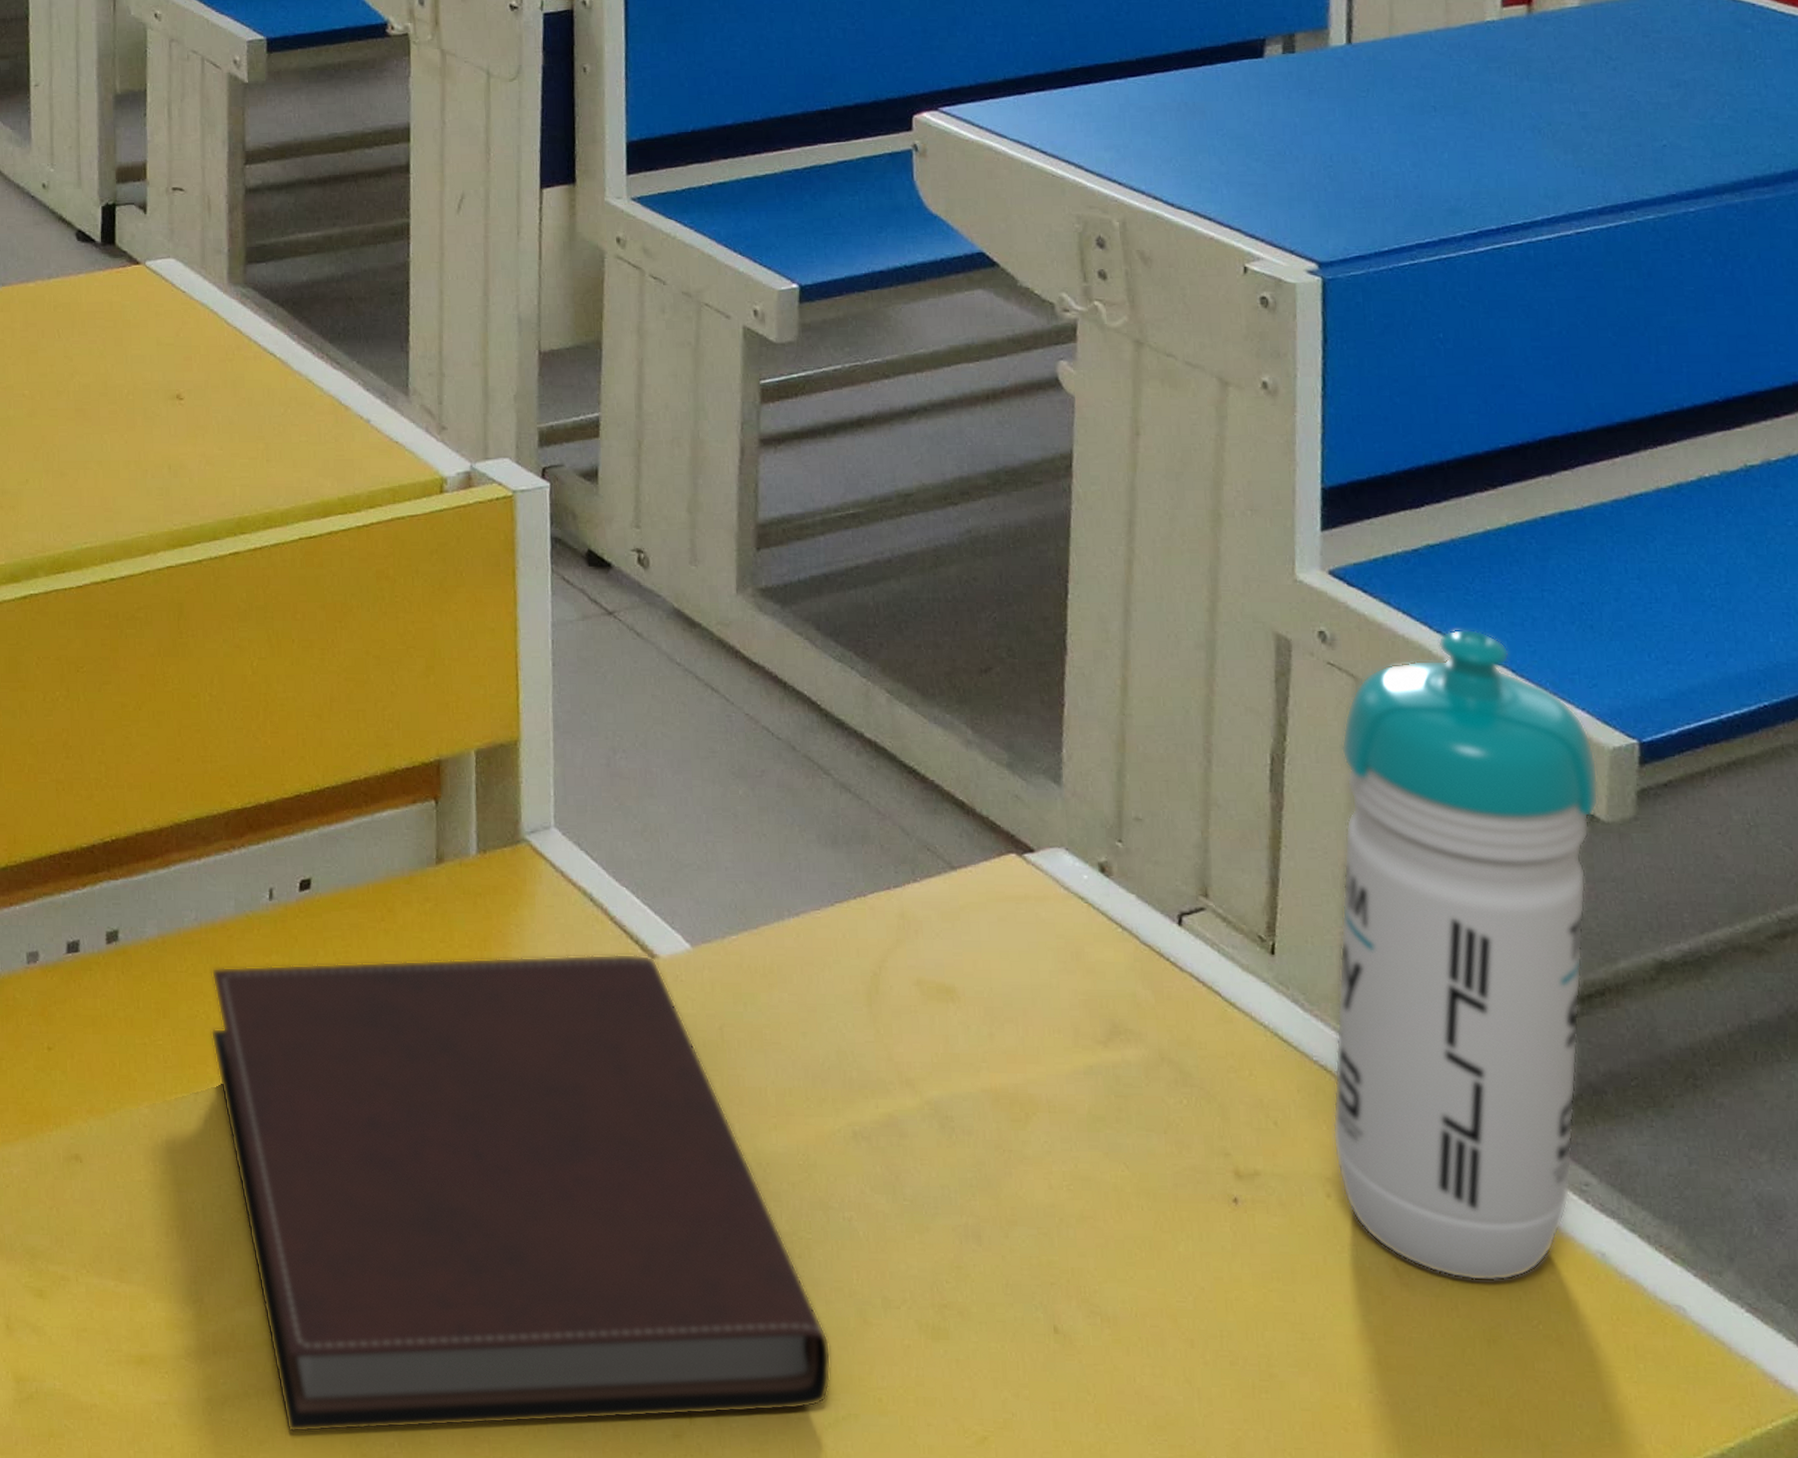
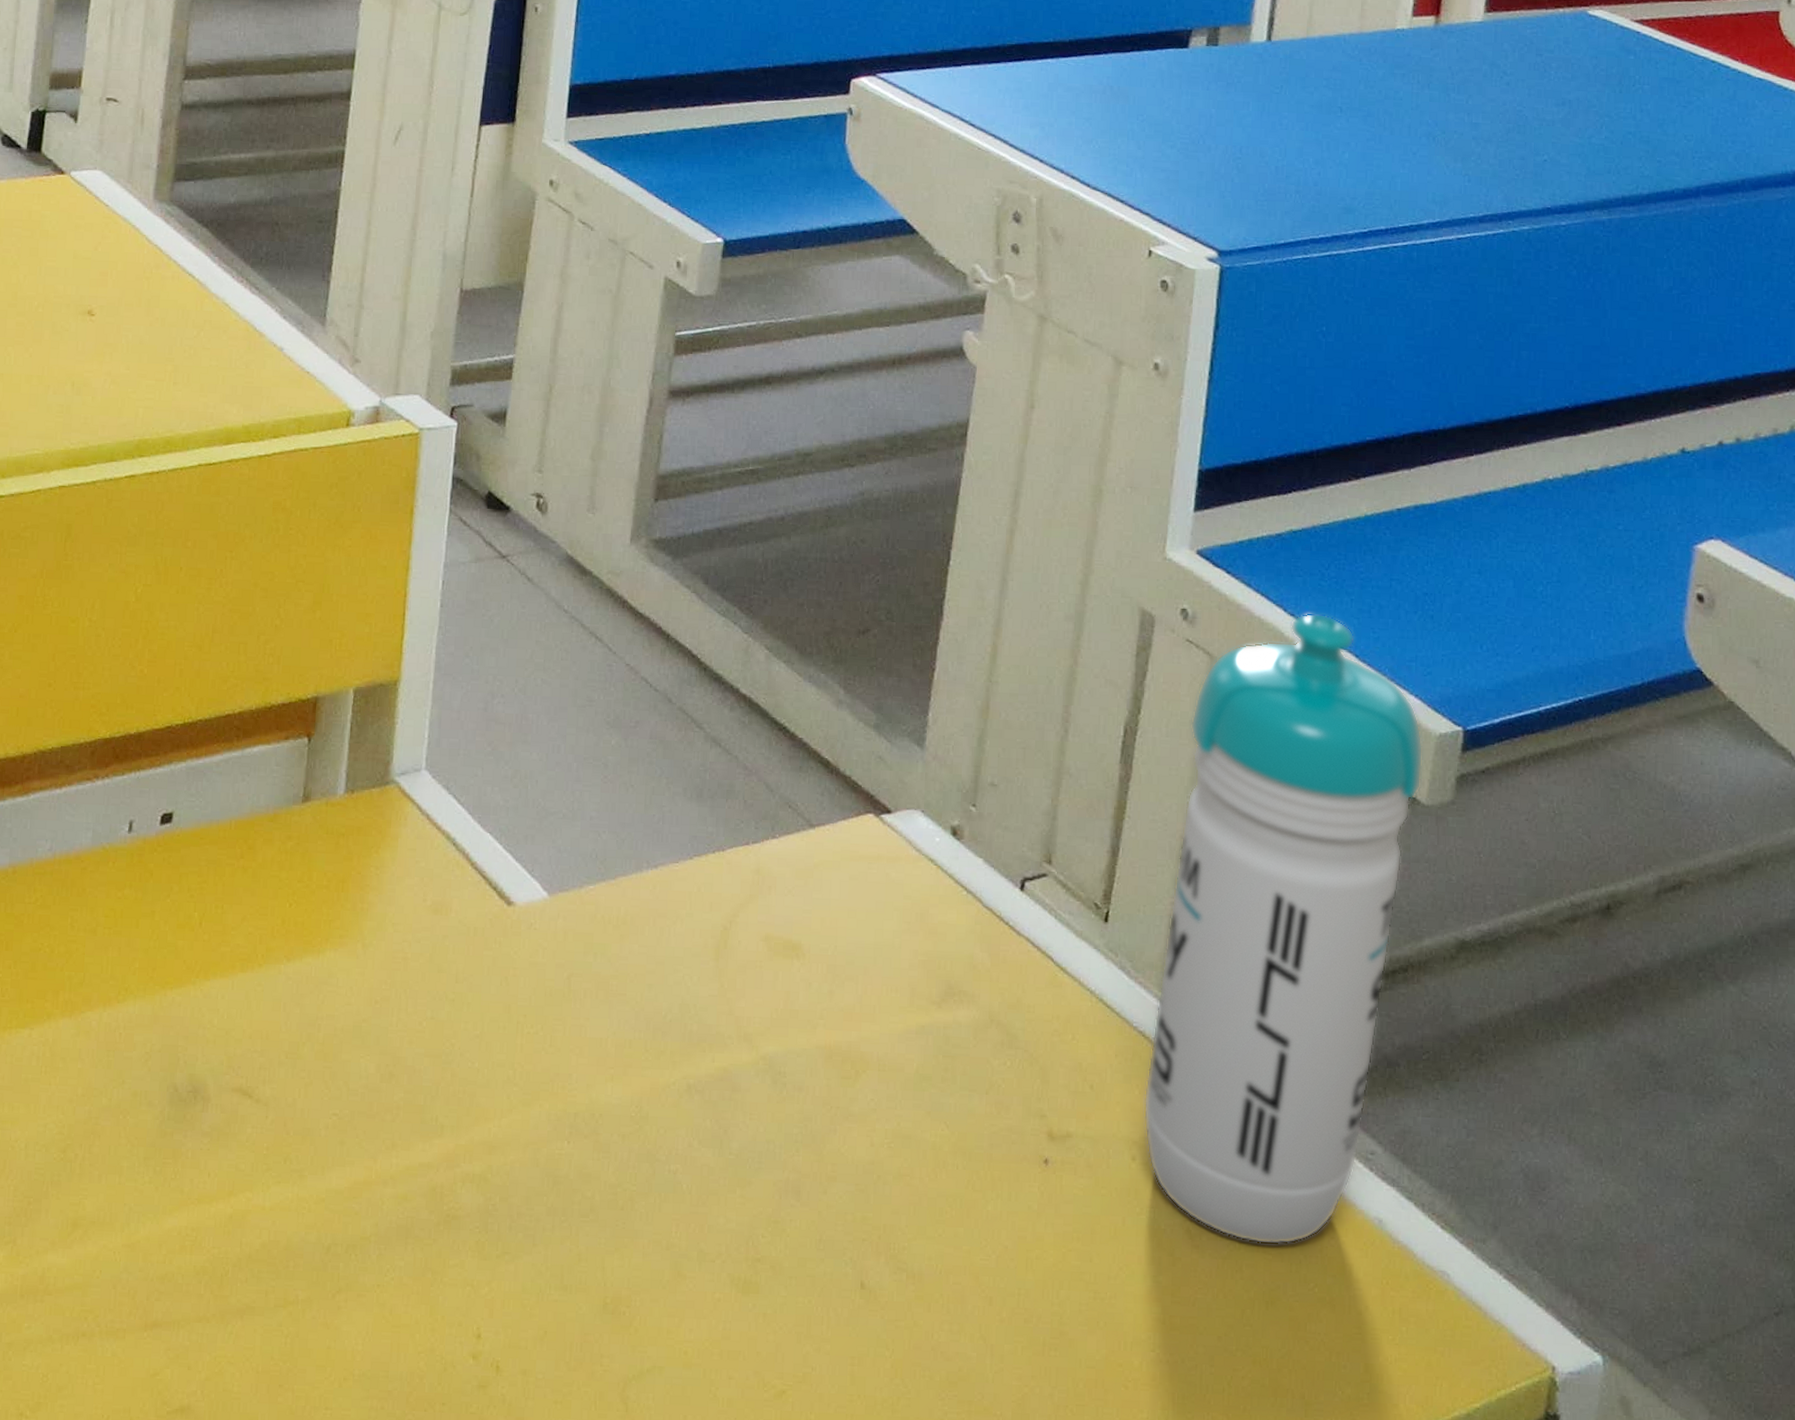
notebook: present [210,953,832,1433] -> none [52,899,643,1380]

